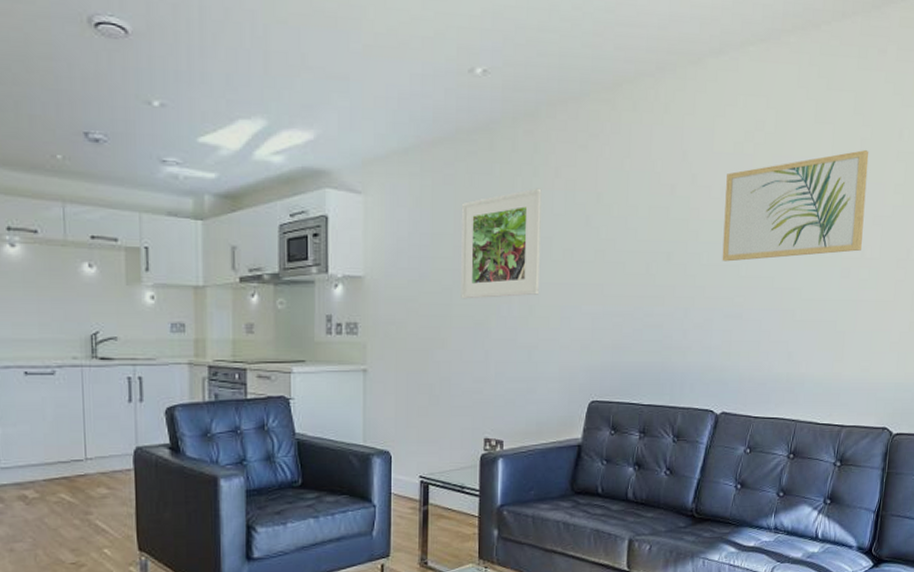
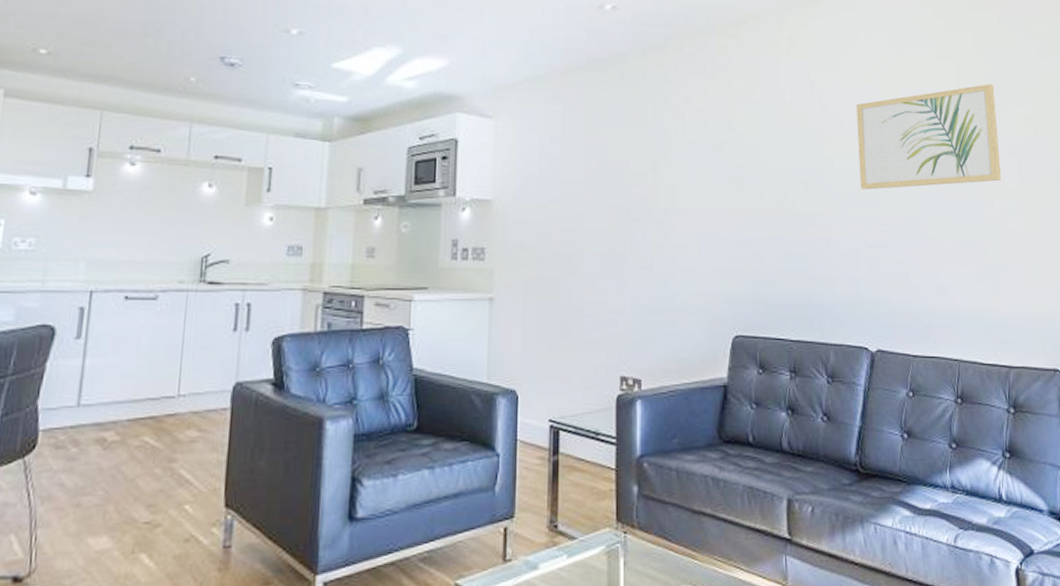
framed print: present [461,188,542,299] -> none [592,115,674,225]

